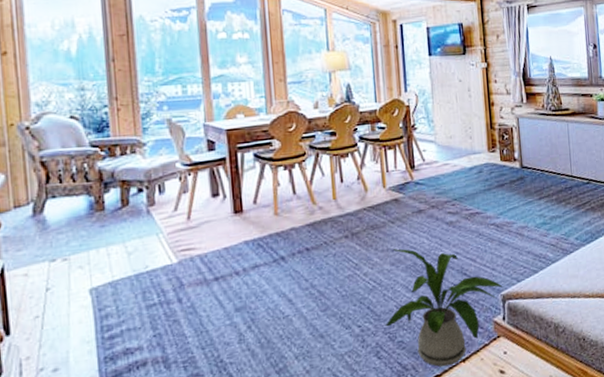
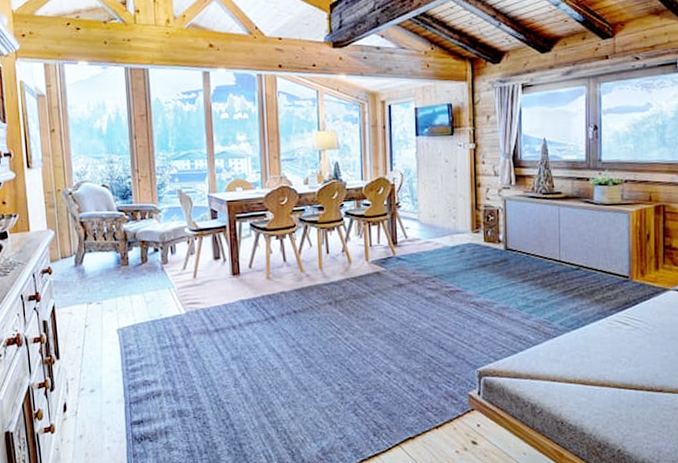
house plant: present [385,249,503,367] -> none [363,318,480,431]

